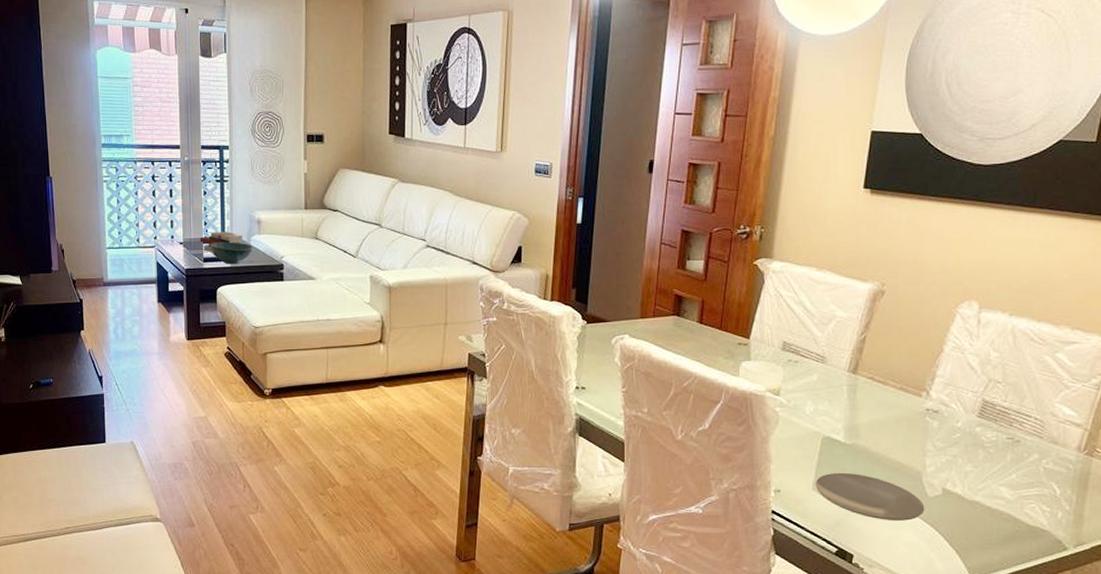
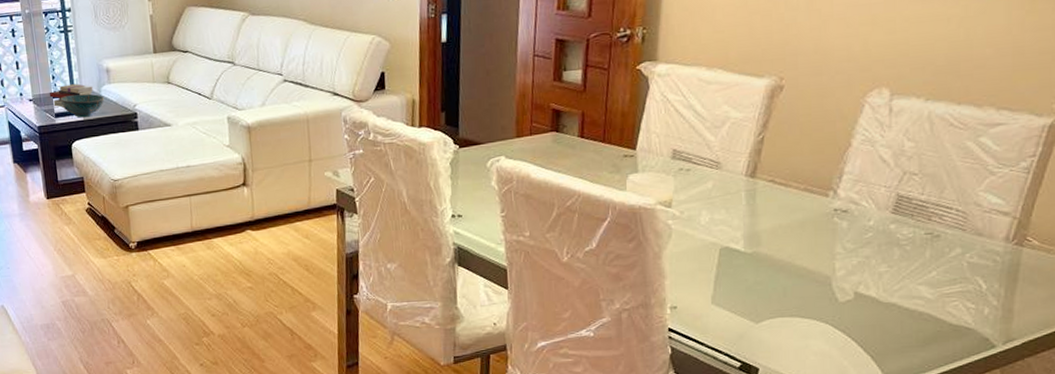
plate: present [815,472,925,521] -> none [714,283,836,330]

